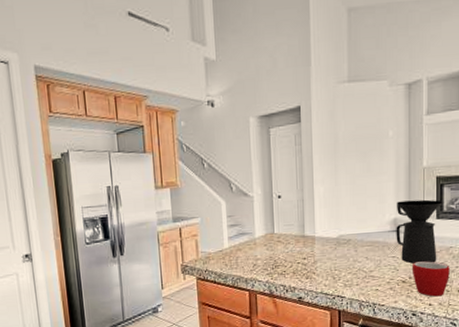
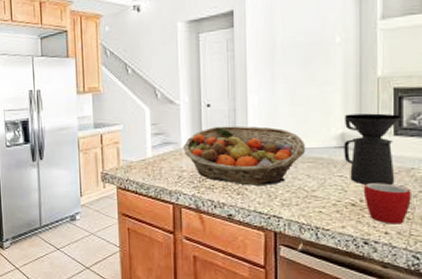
fruit basket: none [256,215,365,270] -> present [182,126,306,186]

